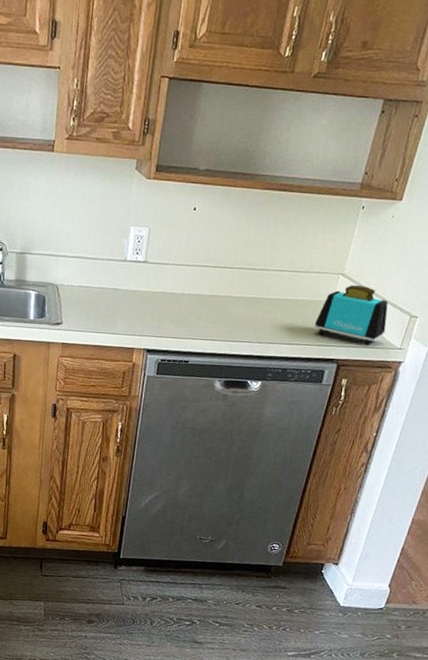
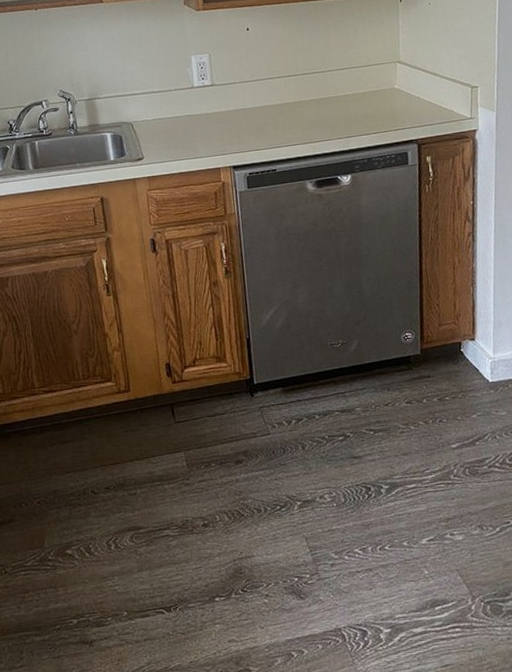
toaster: present [314,284,389,346] -> none [386,68,453,122]

